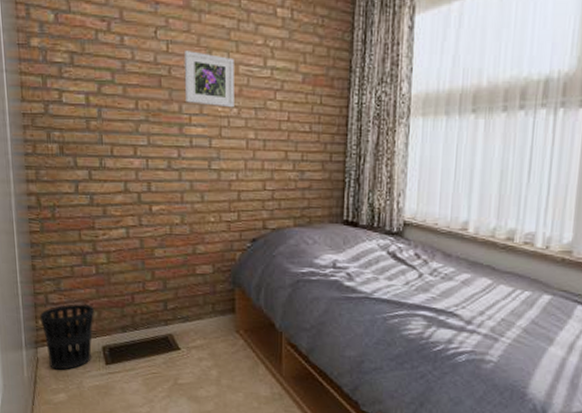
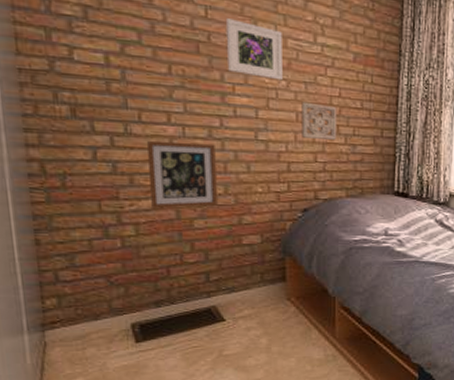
wastebasket: present [40,304,94,370] -> none [47,280,120,353]
picture frame: none [118,173,175,238] -> present [147,140,217,209]
wall ornament: none [251,128,286,166] -> present [301,102,337,140]

